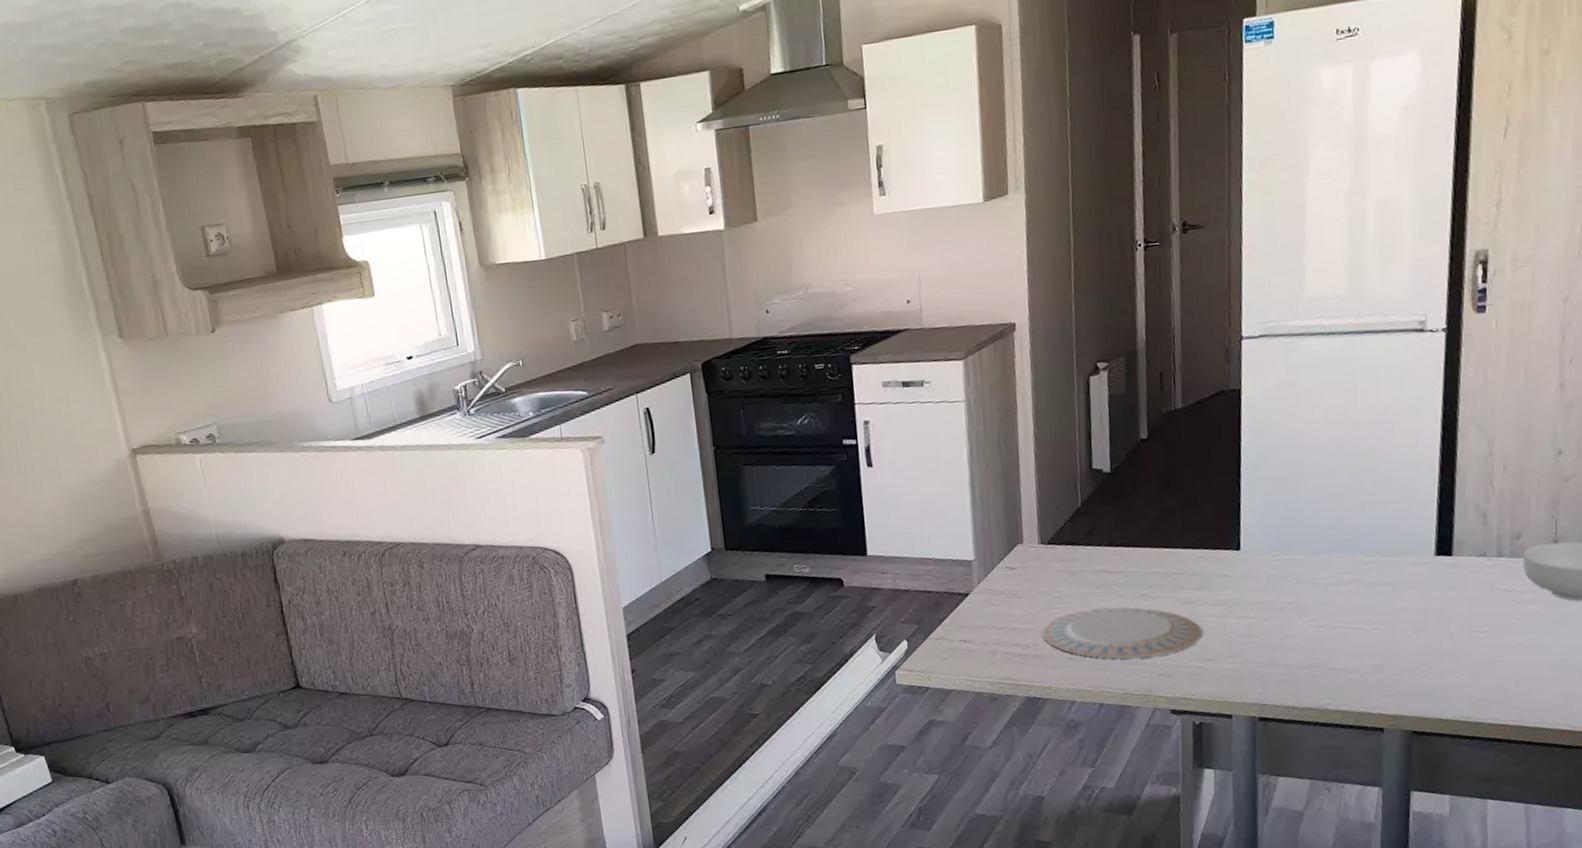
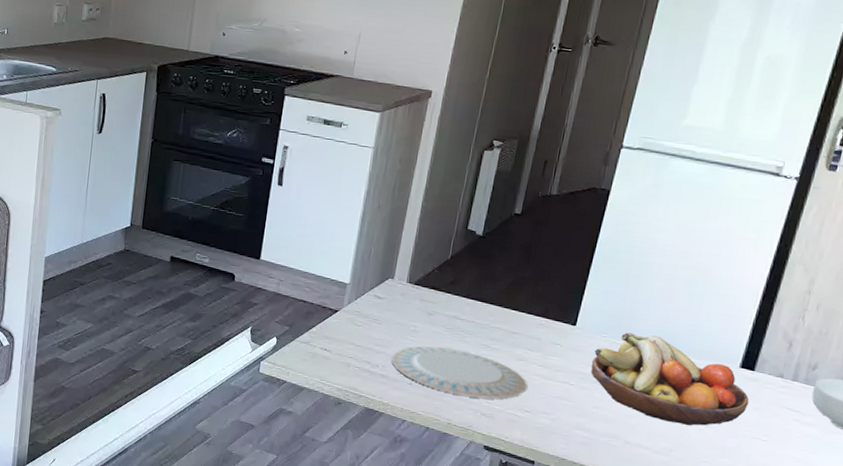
fruit bowl: none [1268,541,1456,636] -> present [591,332,749,426]

